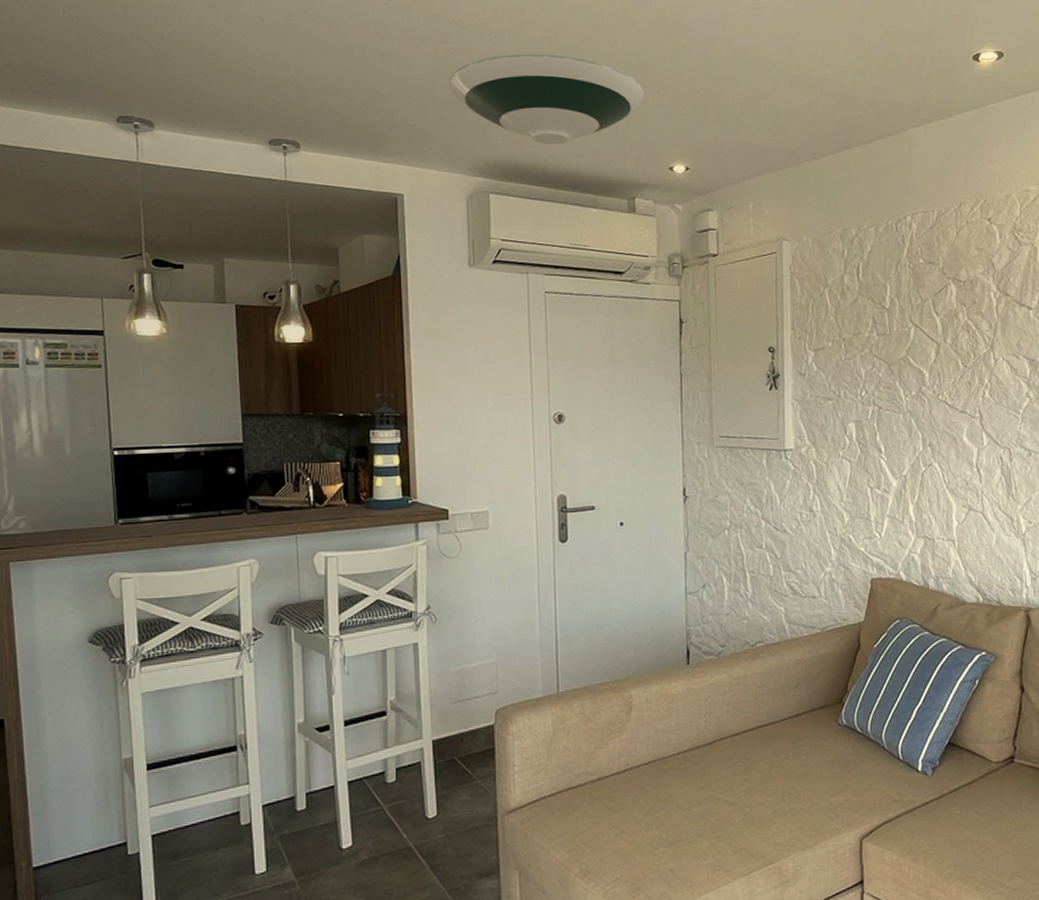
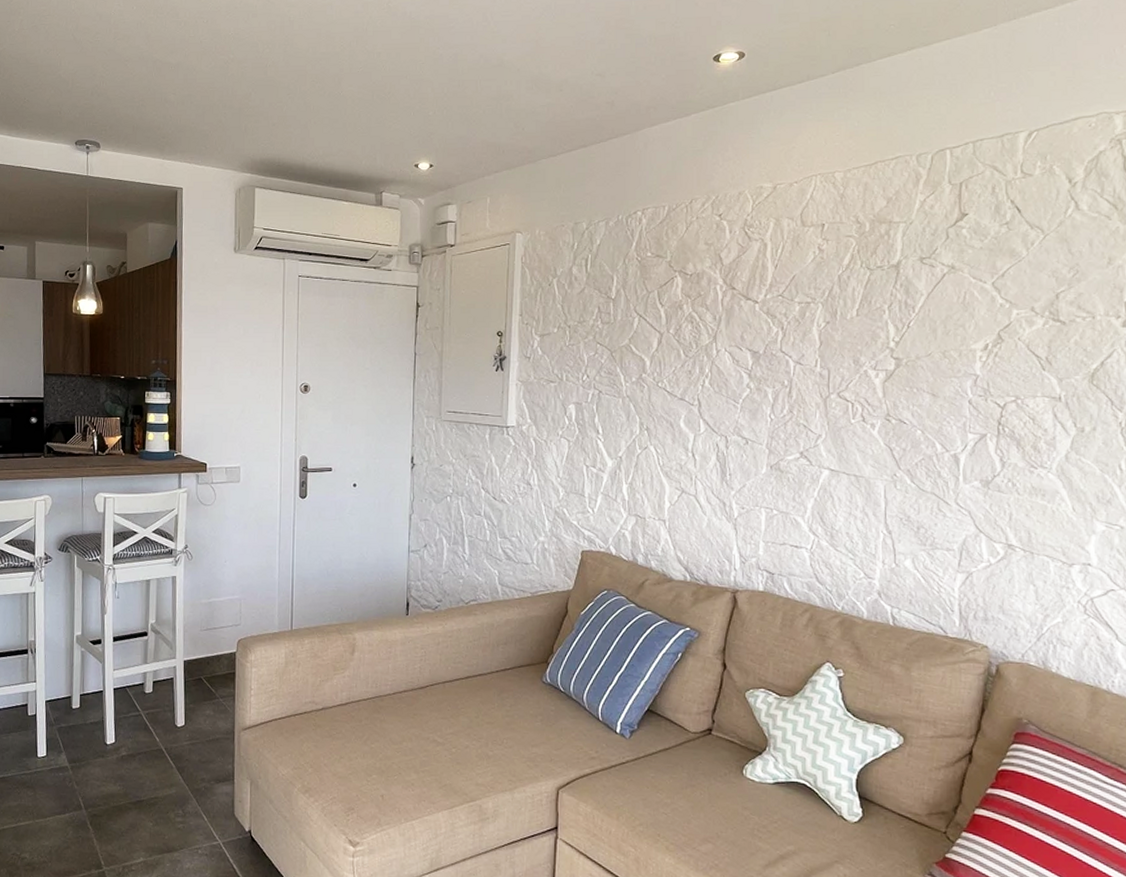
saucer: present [448,54,645,145] -> none [225,62,396,144]

